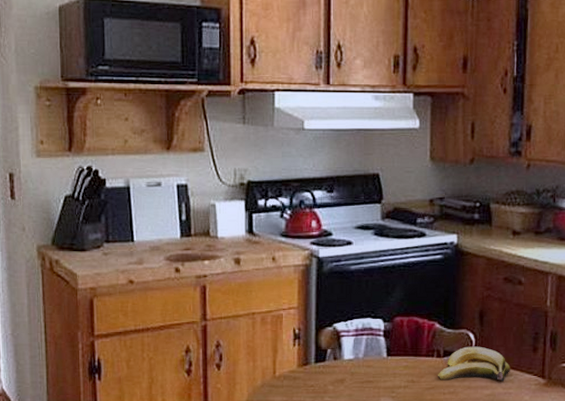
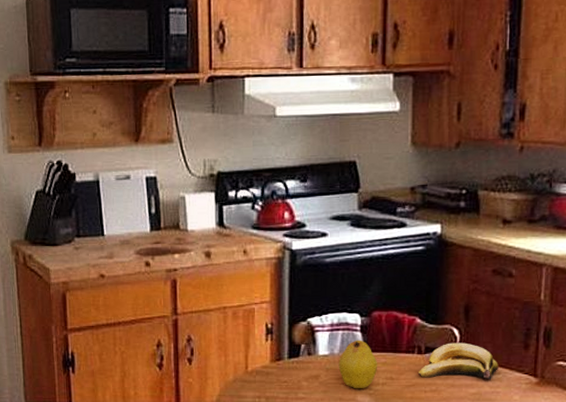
fruit: none [363,344,399,392] -> present [338,340,377,389]

